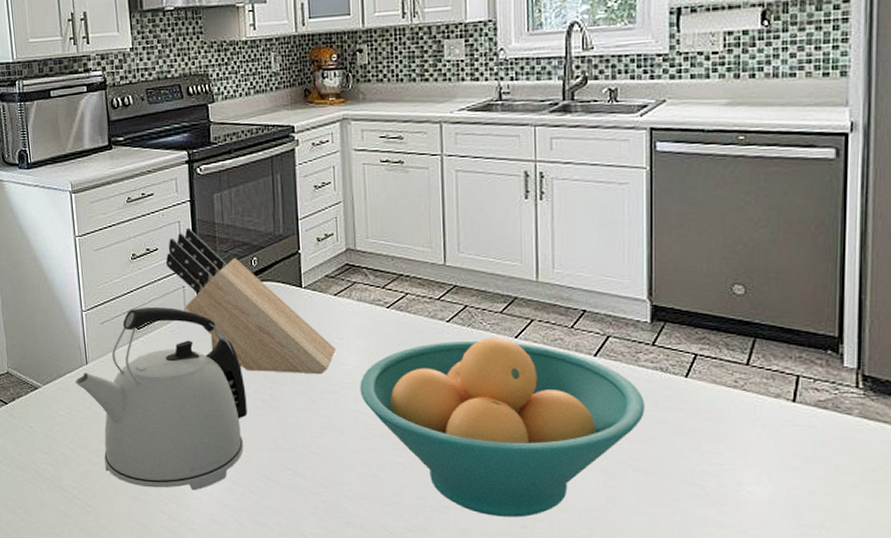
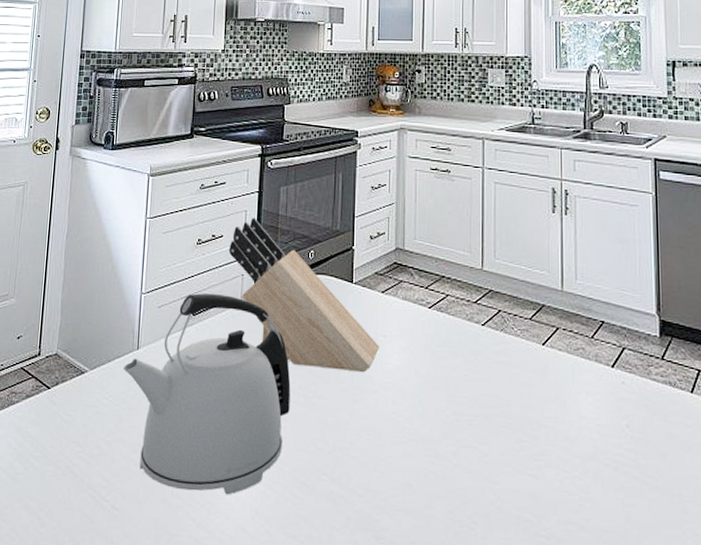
fruit bowl: present [360,337,645,518] -> none [399,343,657,537]

